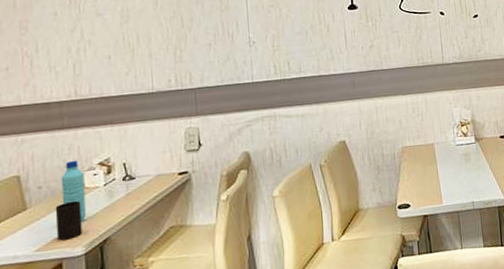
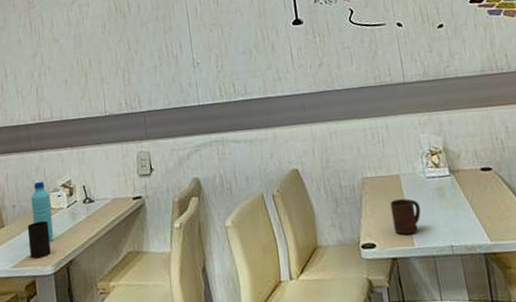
cup: none [424,163,450,195] -> present [390,198,421,235]

